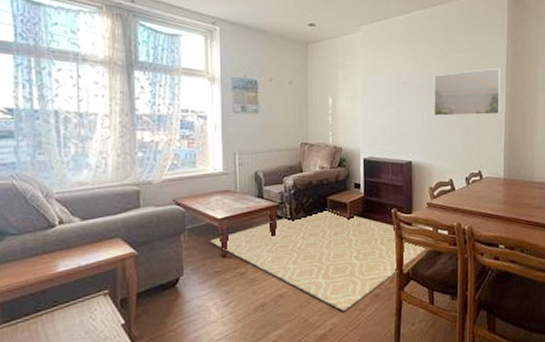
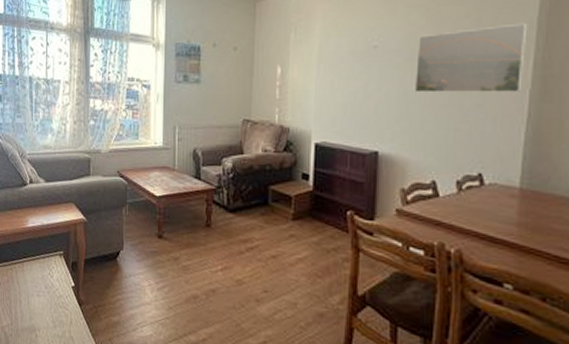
rug: present [209,208,427,312] -> none [147,199,392,326]

